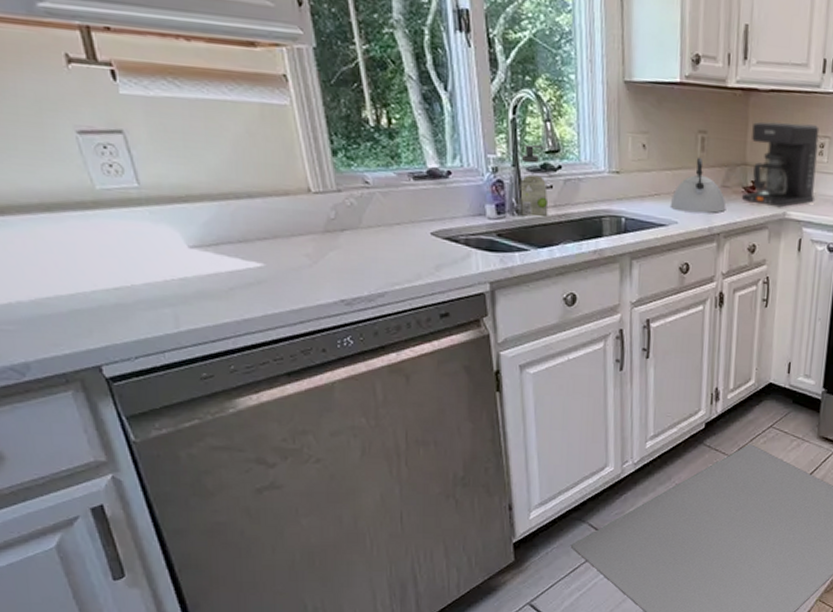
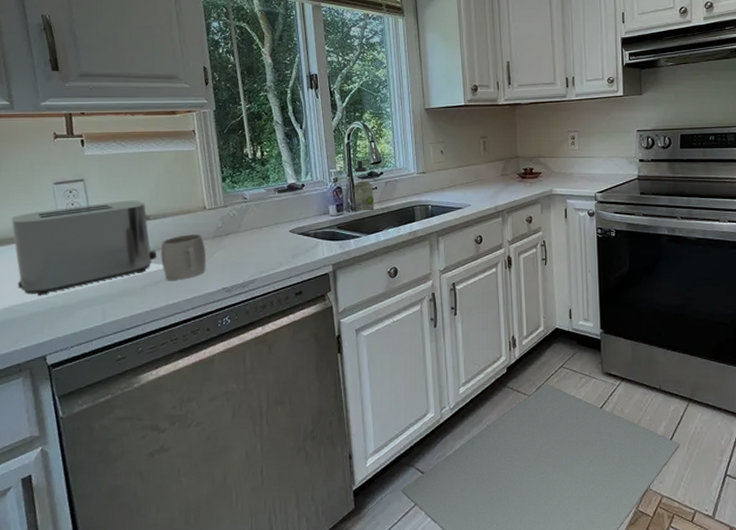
toaster: none [18,167,245,288] -> present [11,200,157,295]
mug: none [250,224,316,286] -> present [161,234,207,281]
kettle: present [671,157,726,214] -> none [465,155,506,197]
coffee maker: present [742,121,820,208] -> none [518,124,573,187]

